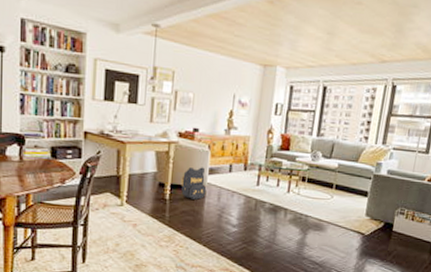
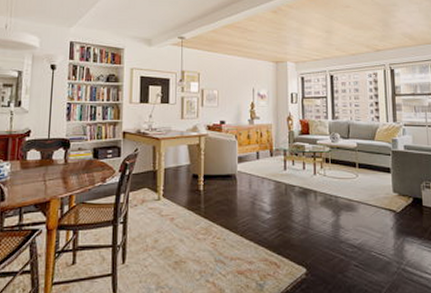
backpack: present [181,167,207,200] -> none [213,156,238,188]

